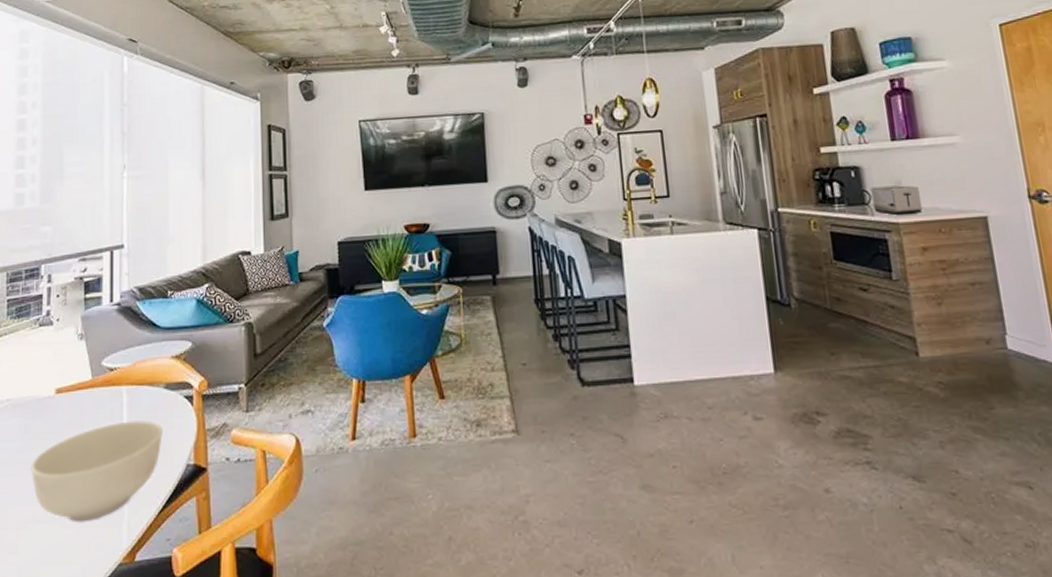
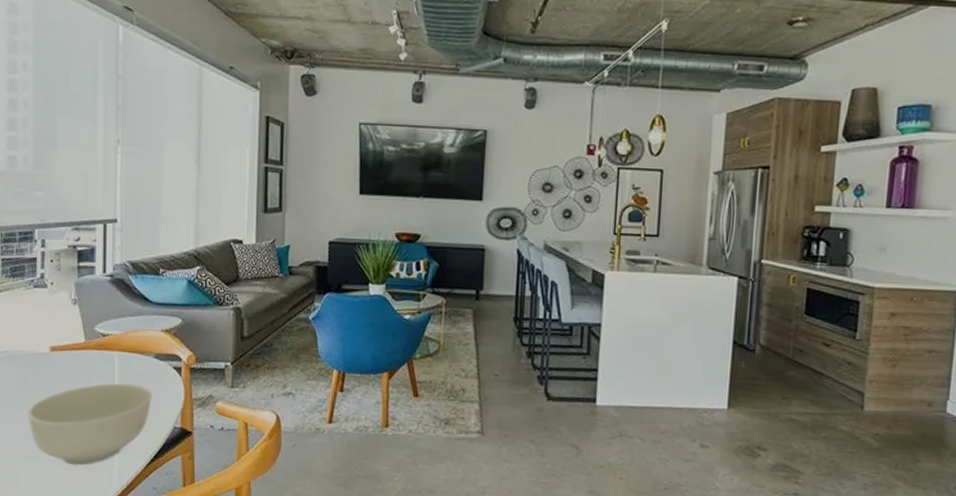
toaster: present [871,185,923,215] -> none [853,250,903,280]

